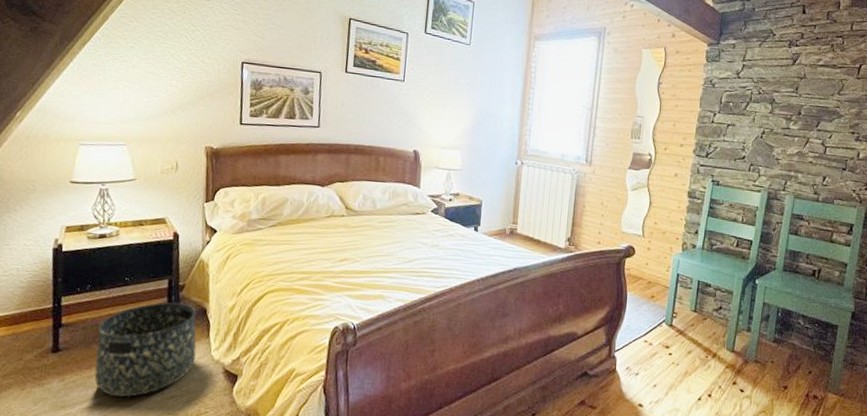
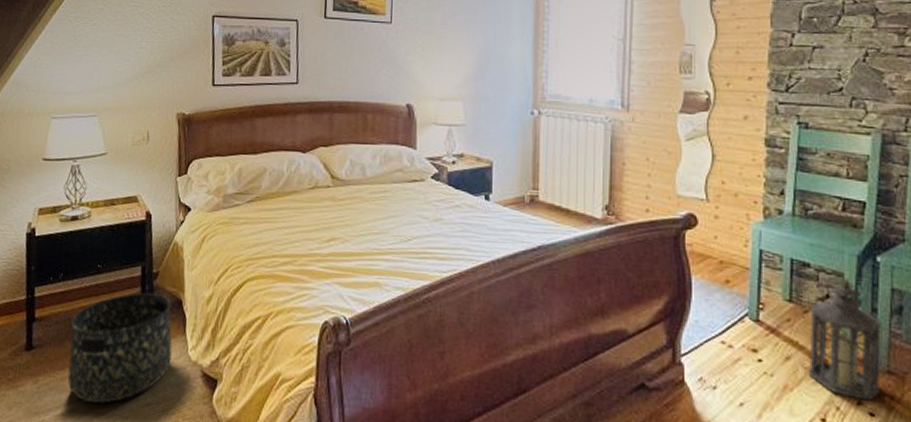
lantern: none [702,296,755,381] -> present [808,279,882,401]

